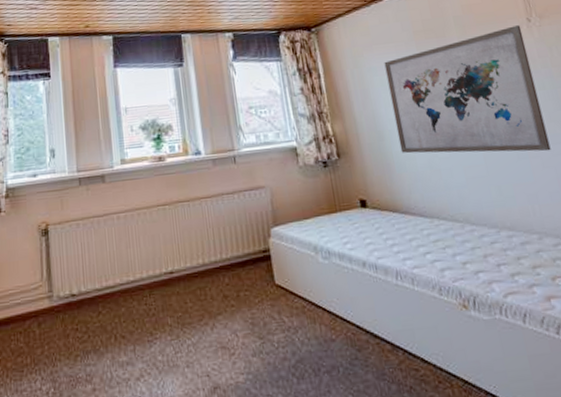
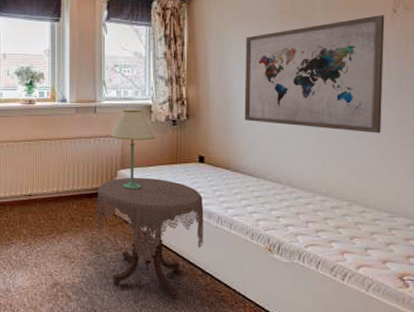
side table: none [250,232,386,387] -> present [96,177,204,298]
table lamp: none [255,154,308,251] -> present [110,109,156,190]

